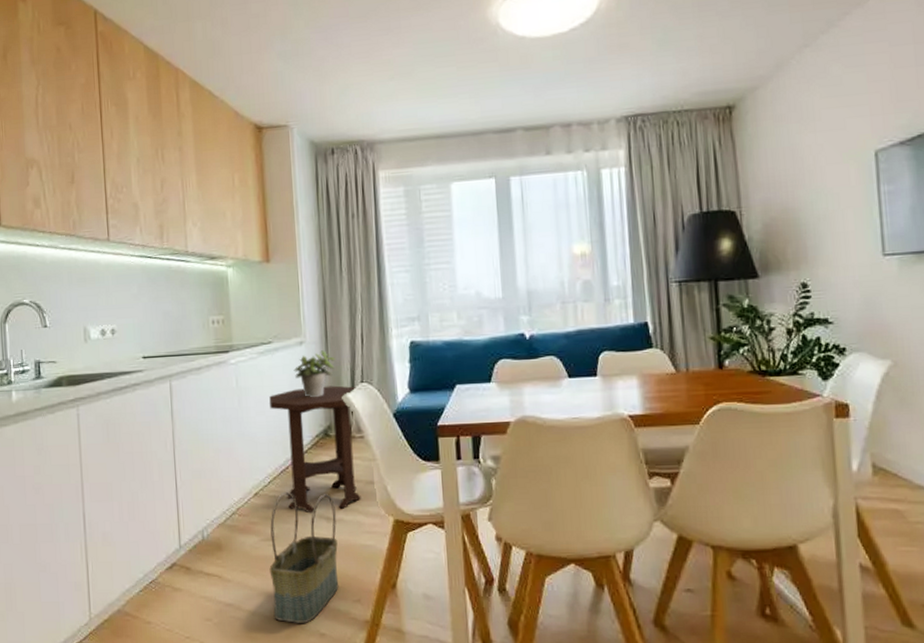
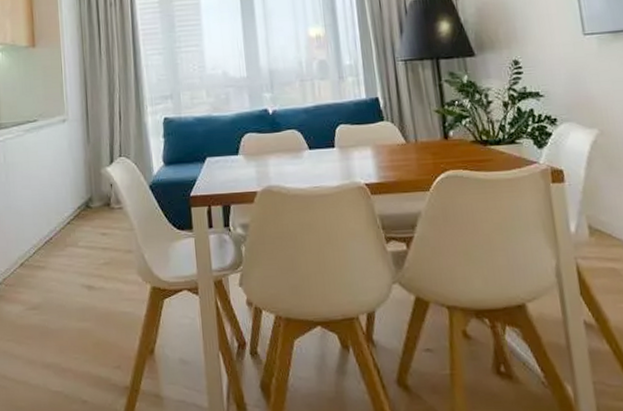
side table: present [269,385,361,514] -> none [34,160,120,282]
basket: present [269,491,339,624] -> none [34,261,100,392]
potted plant: present [293,350,335,397] -> none [57,127,96,171]

